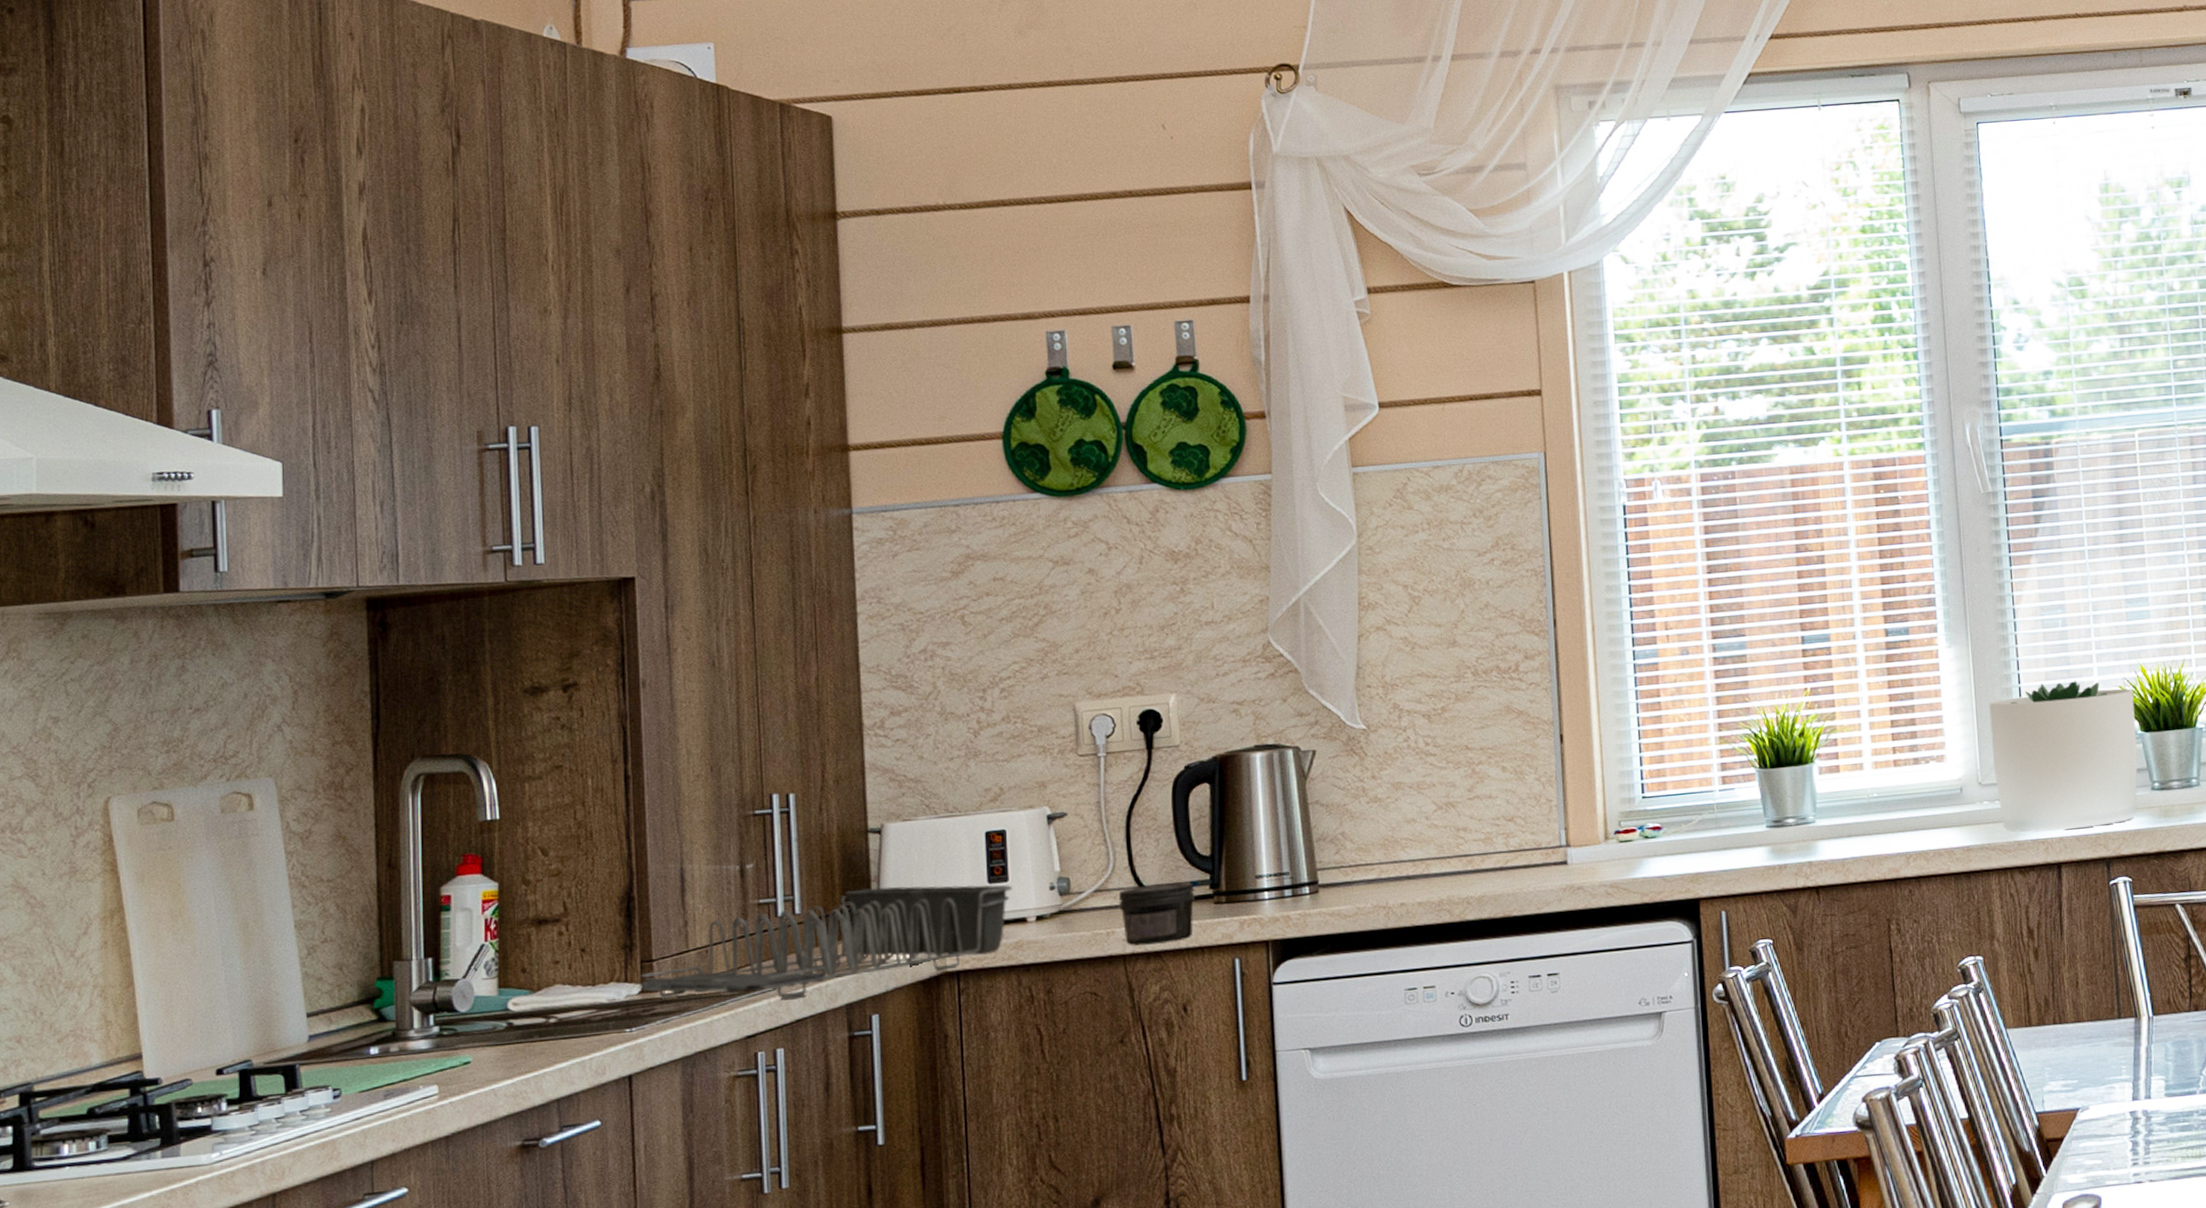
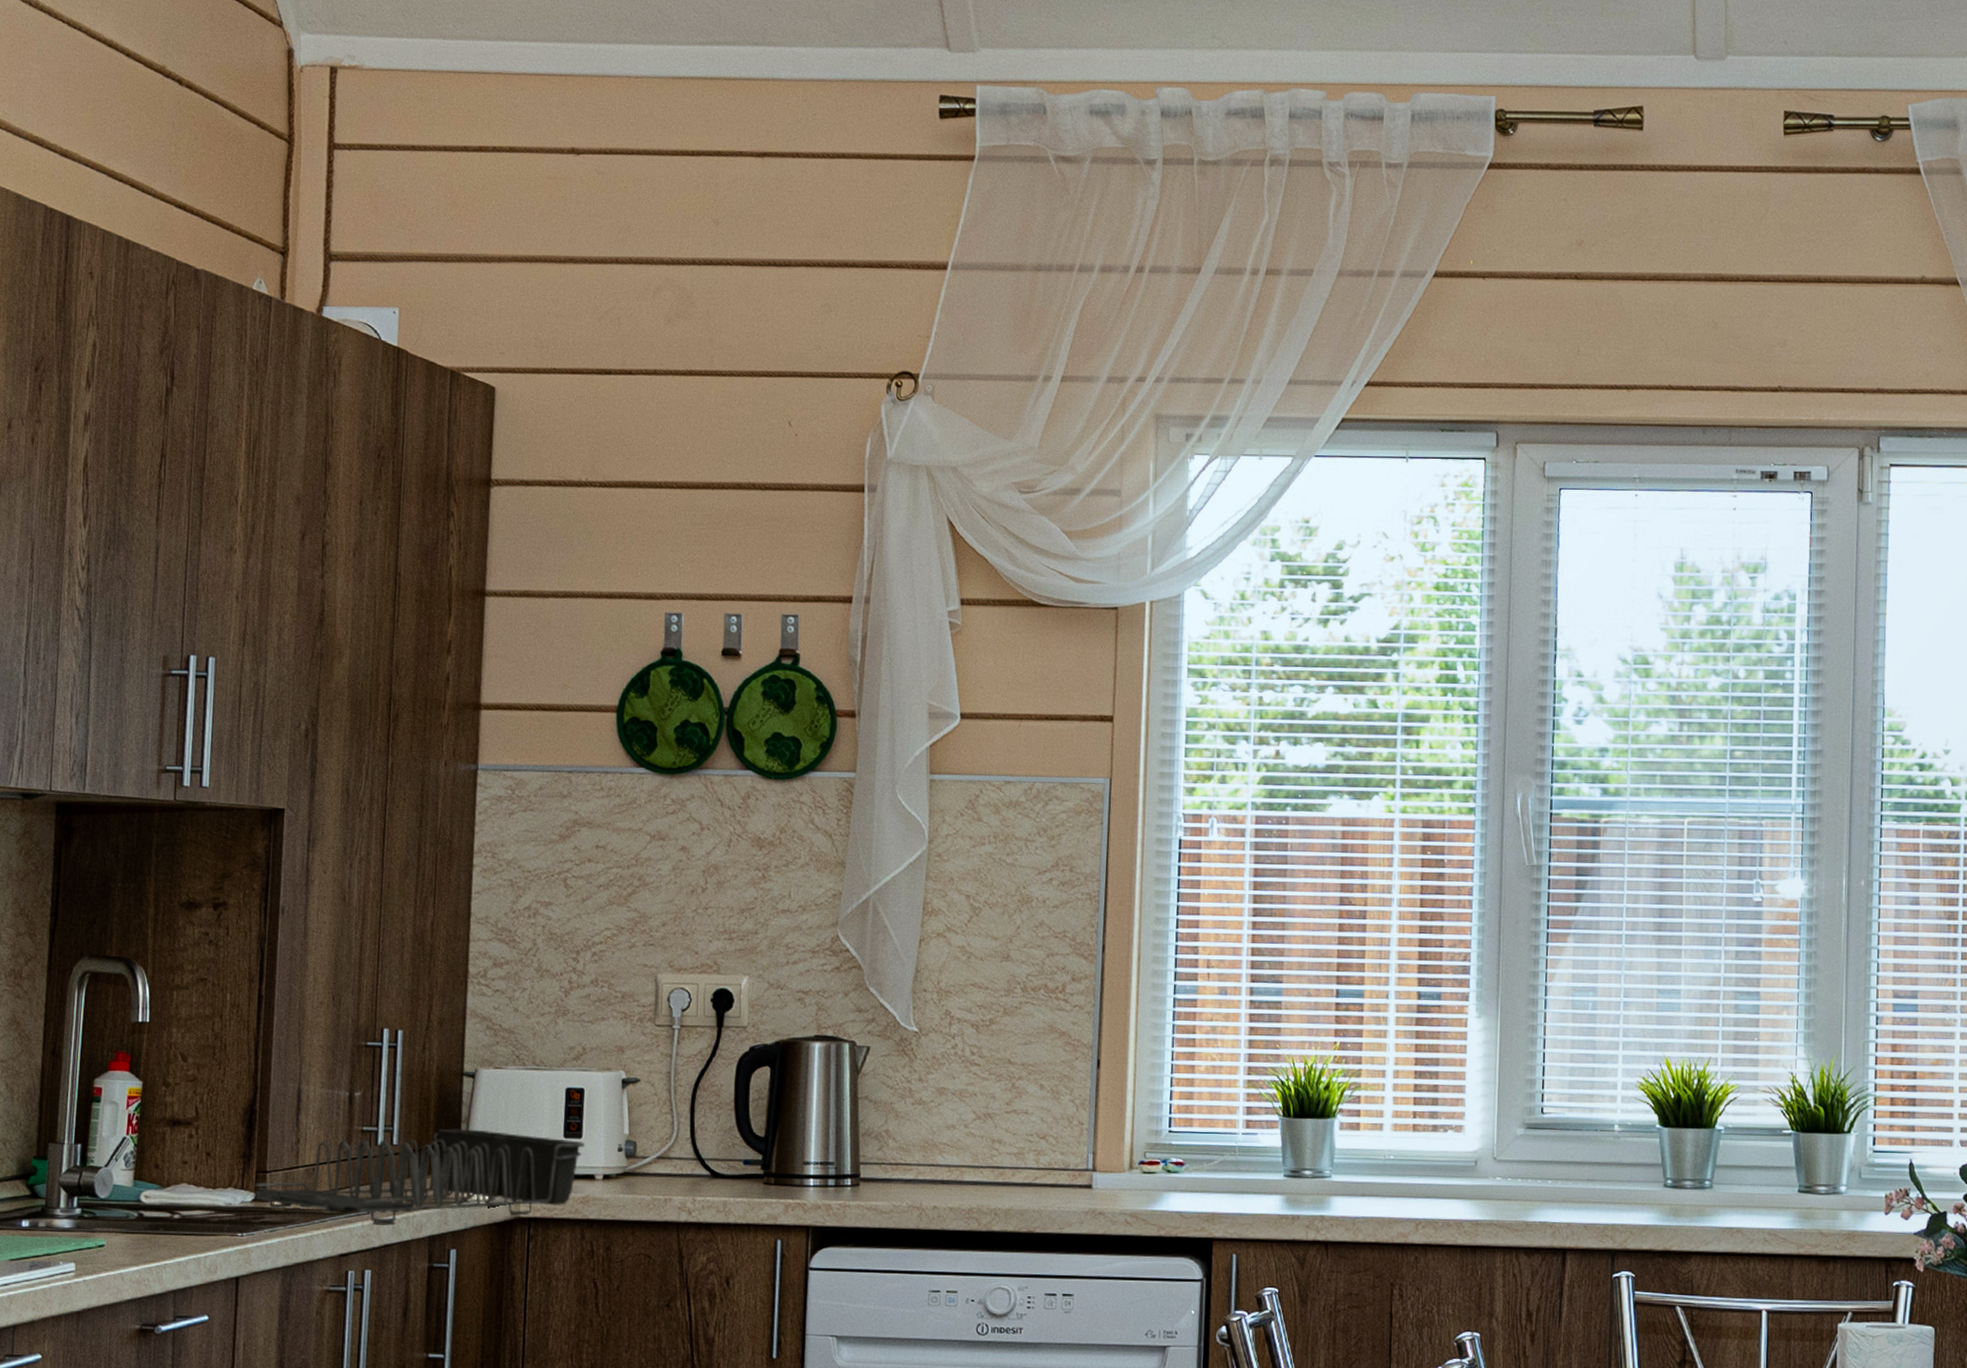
jar: present [1118,882,1196,946] -> none [677,1158,748,1217]
planter: present [1989,681,2138,833] -> none [1509,1065,1656,1217]

